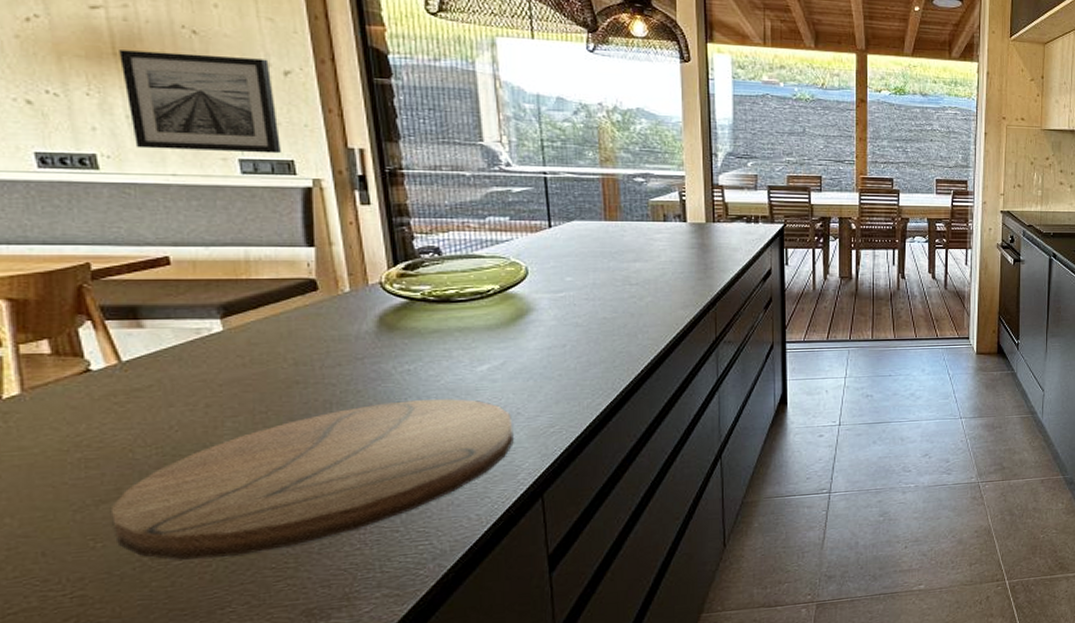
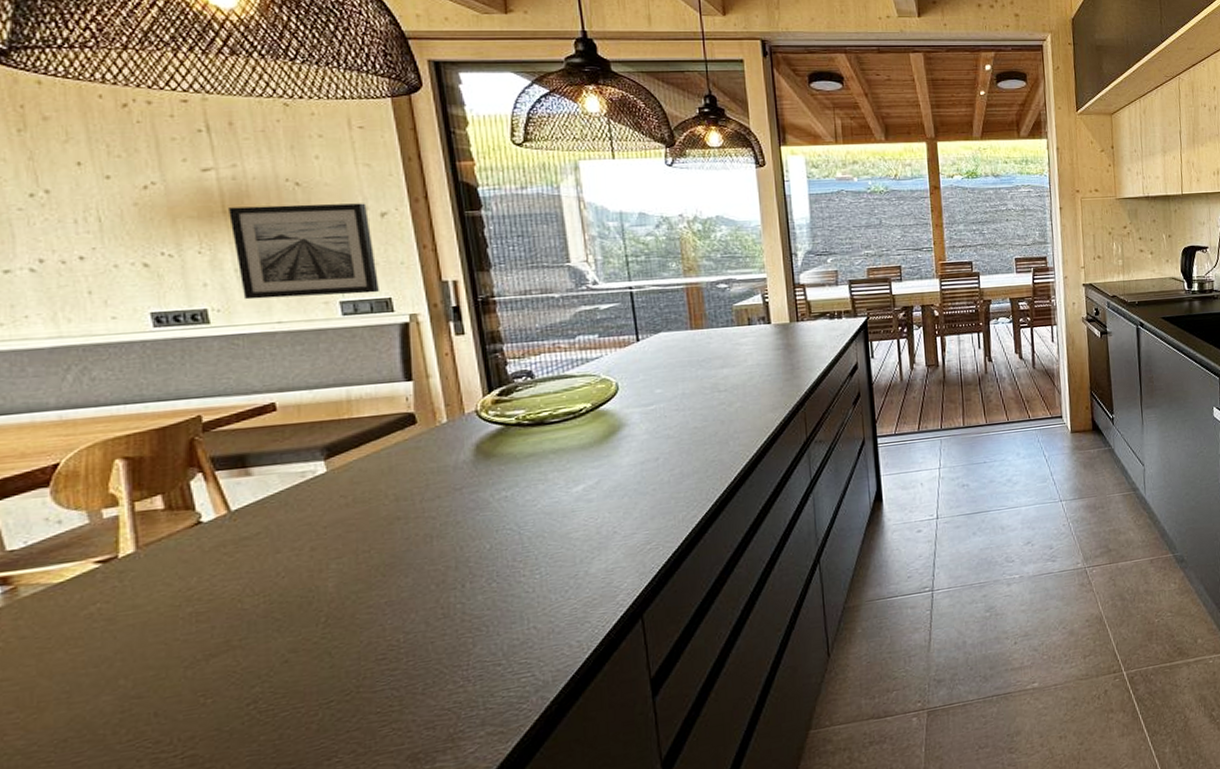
cutting board: present [112,399,514,560] -> none [221,522,611,711]

